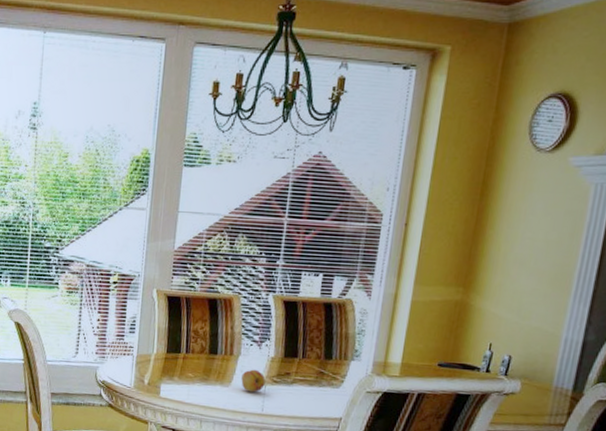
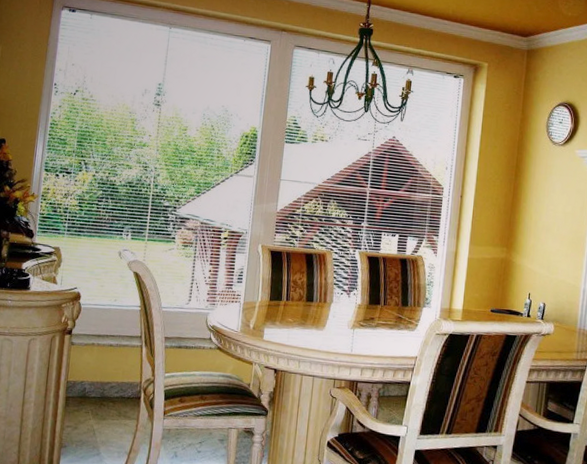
fruit: present [241,369,266,393] -> none [333,315,354,335]

